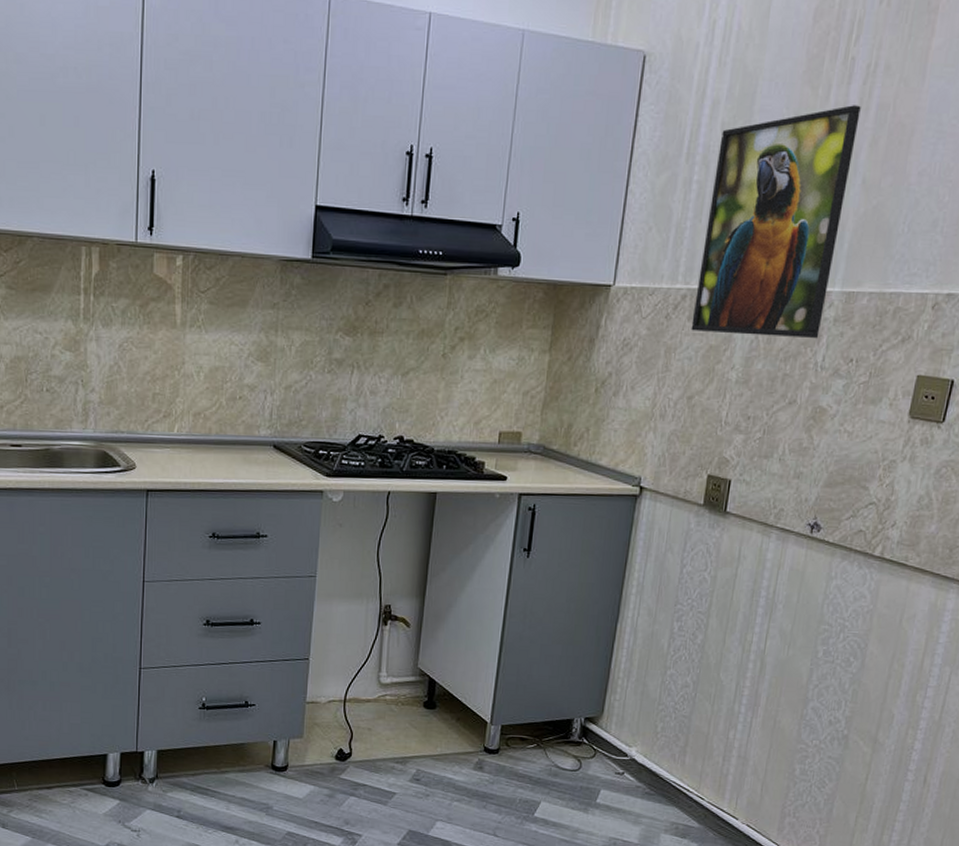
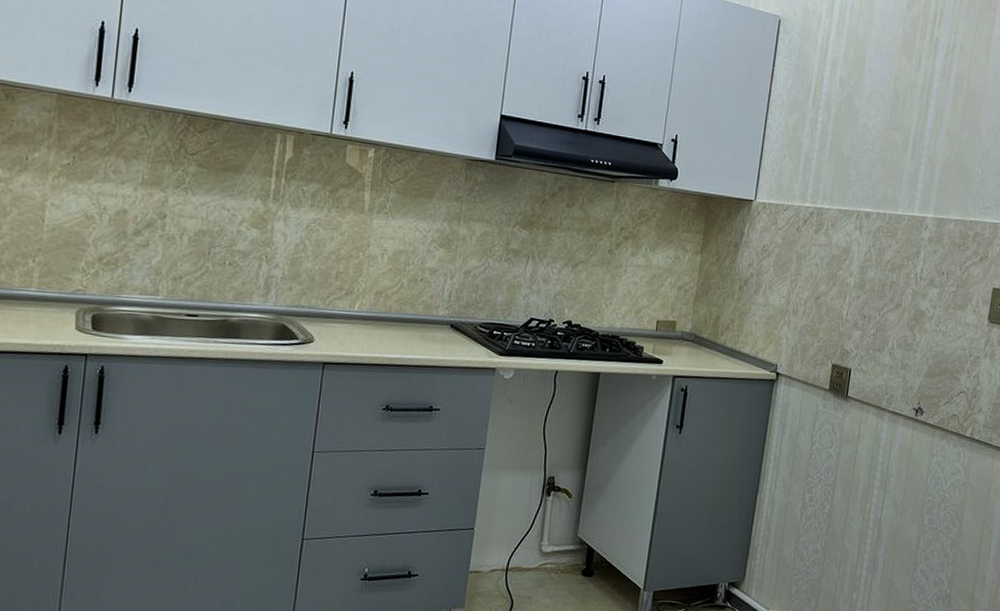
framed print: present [691,105,861,339] -> none [817,73,944,255]

